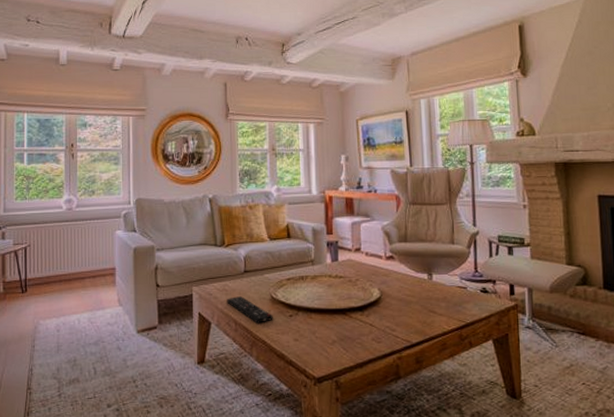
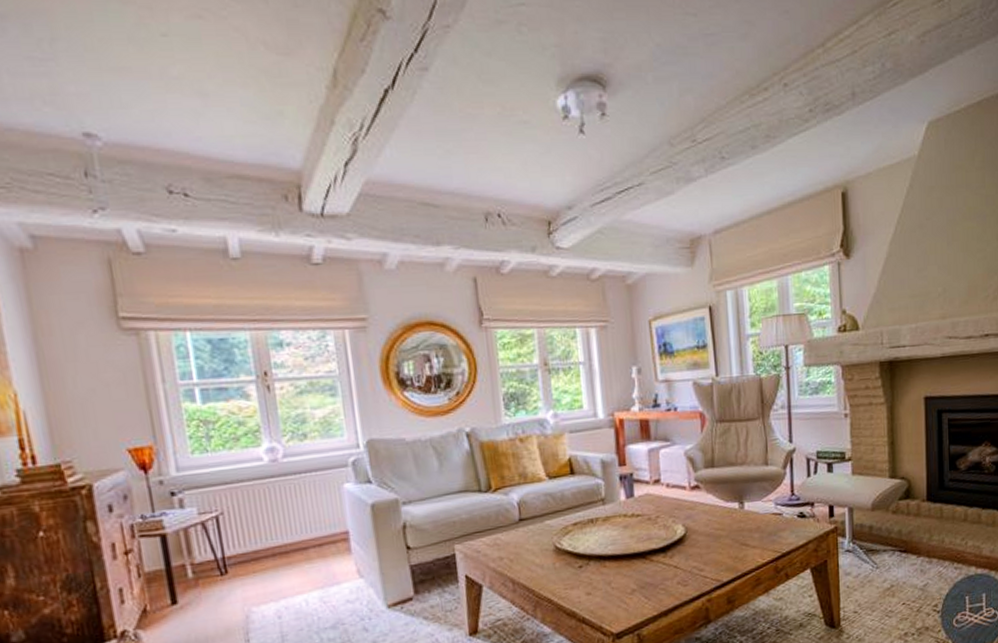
remote control: present [227,296,273,324] -> none [499,550,559,580]

